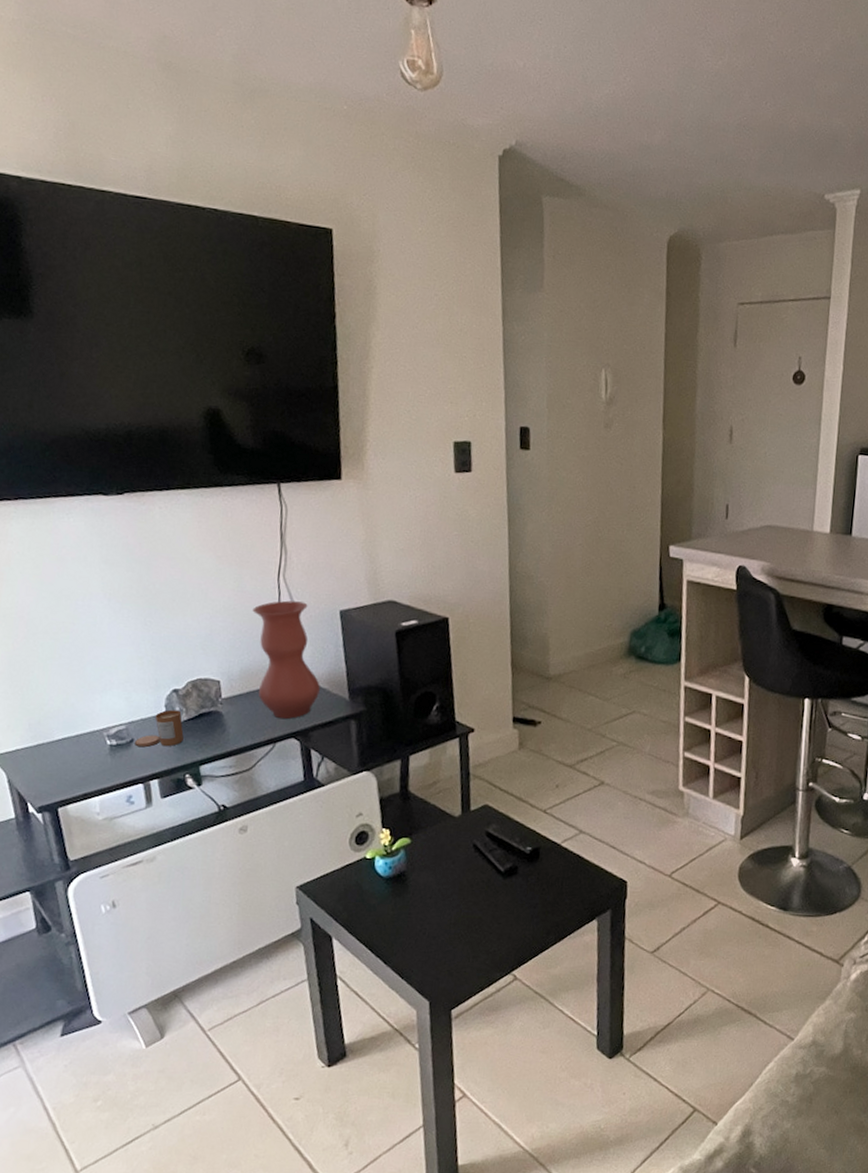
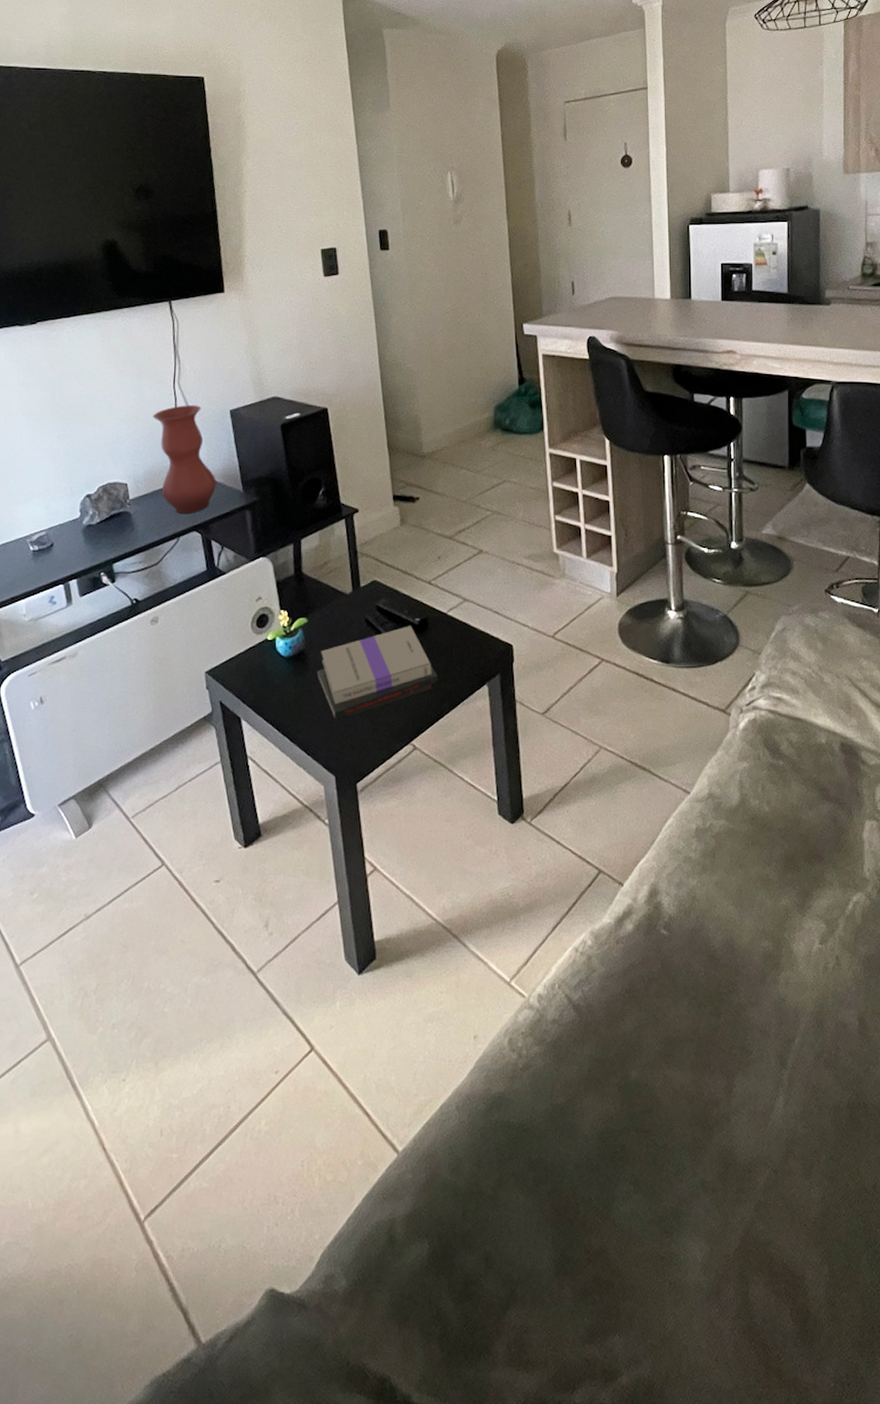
candle: present [135,709,184,748] -> none [55,514,97,551]
books: none [417,854,546,945] -> present [317,626,438,719]

